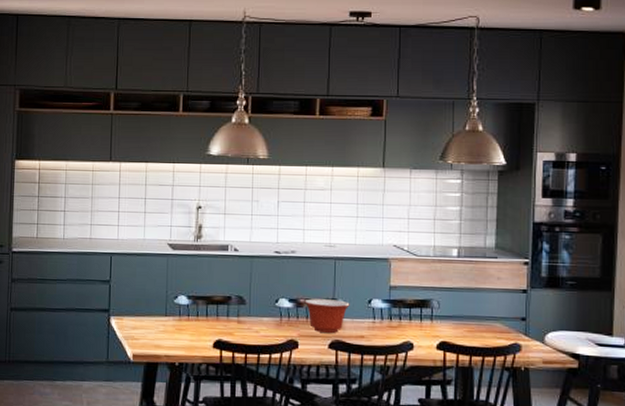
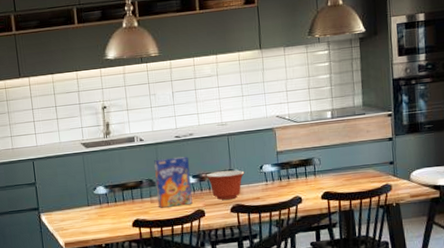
cereal box: none [245,275,288,332] -> present [154,157,193,208]

